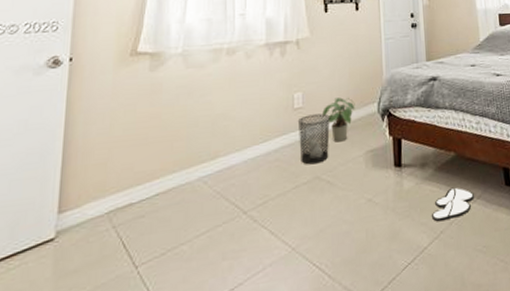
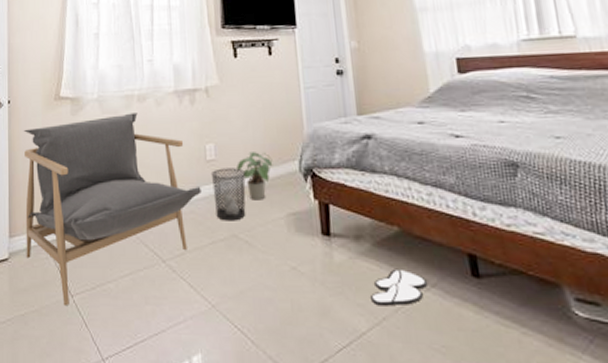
armchair: none [79,66,287,281] -> present [23,113,201,307]

